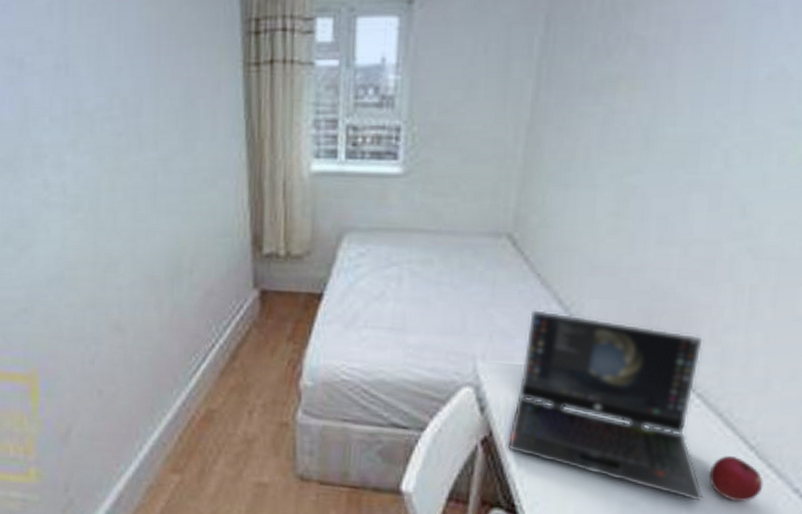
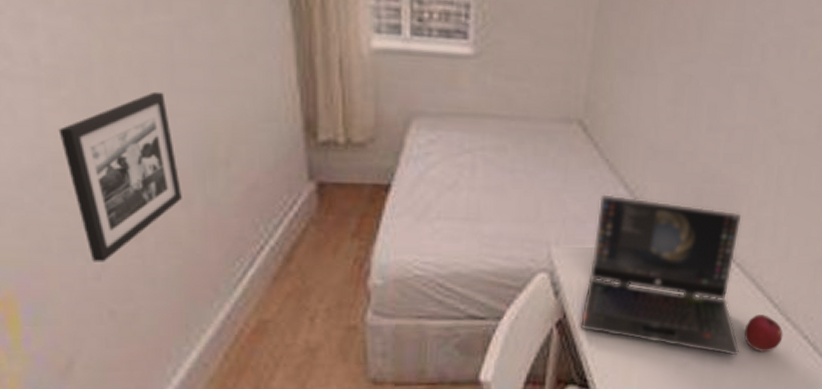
picture frame: none [74,213,156,350] -> present [58,91,182,262]

